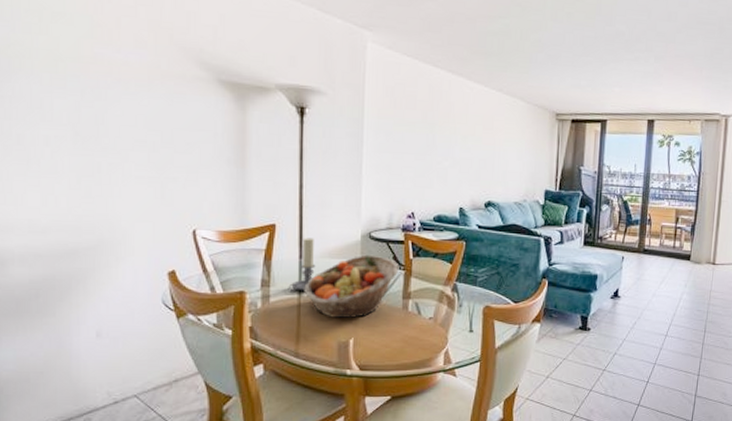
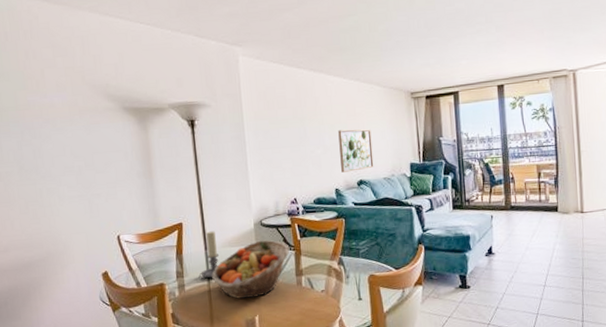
wall art: none [469,143,507,191] -> present [338,129,374,173]

